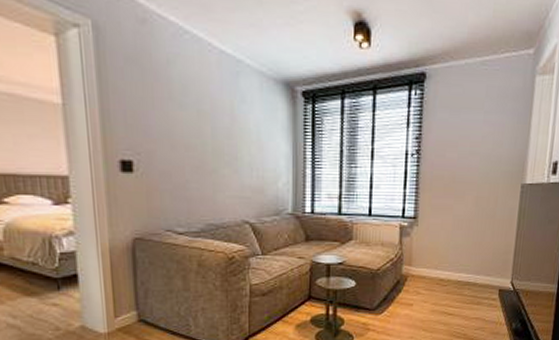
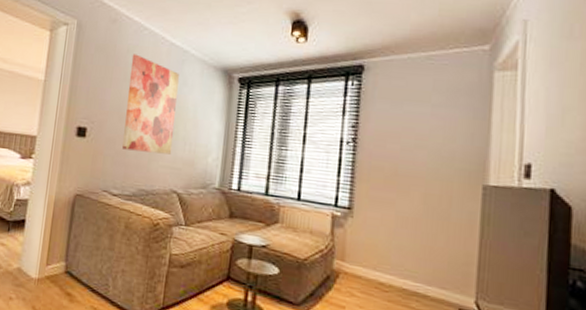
wall art: none [174,65,238,183] -> present [122,54,179,155]

